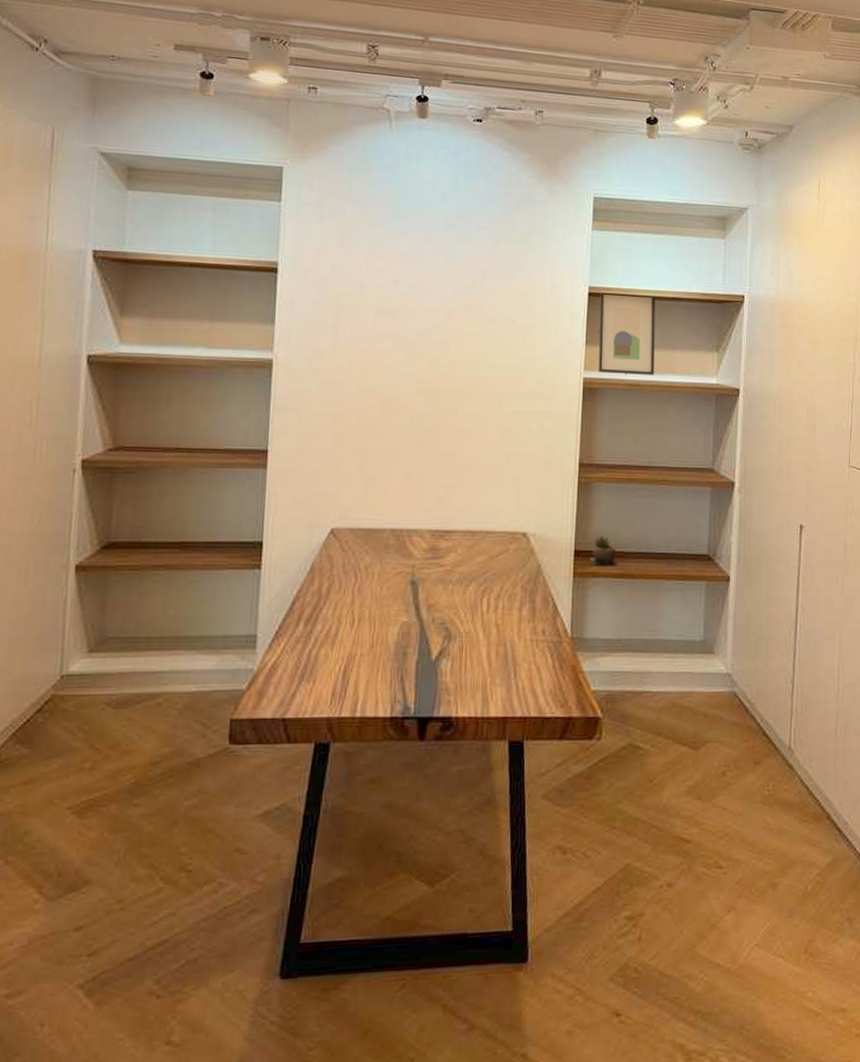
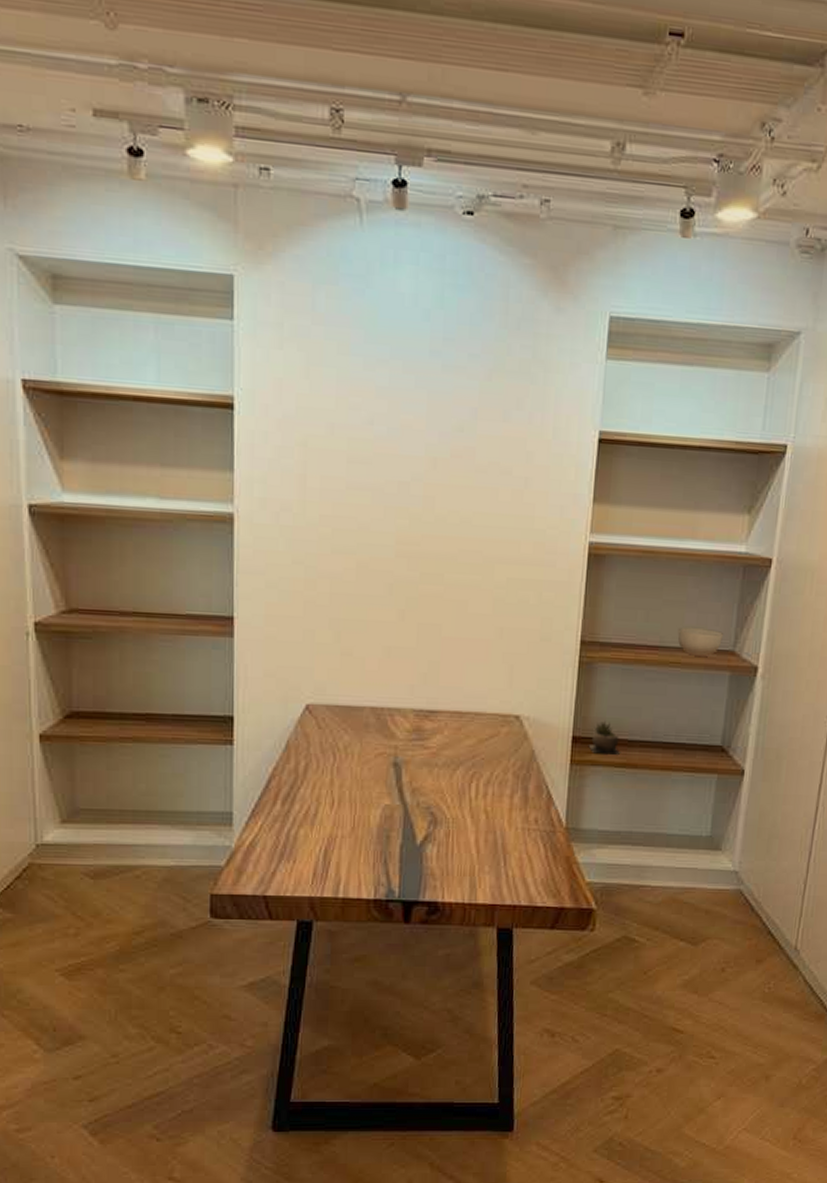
picture frame: present [597,292,656,376] -> none [606,438,680,541]
bowl: none [663,448,704,474] -> present [677,627,724,656]

